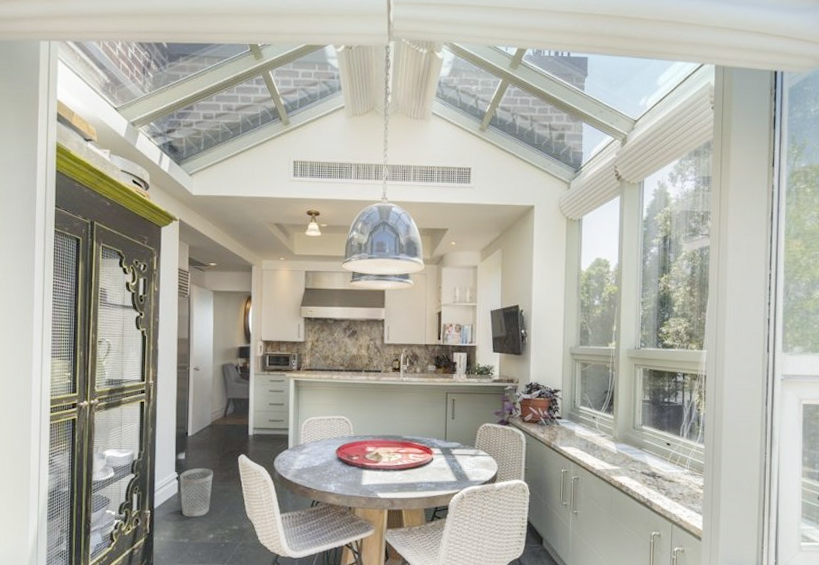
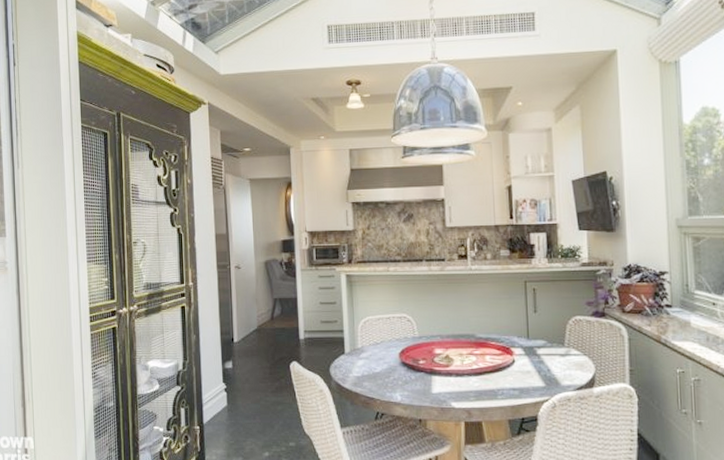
wastebasket: present [180,467,213,517] -> none [228,377,264,433]

